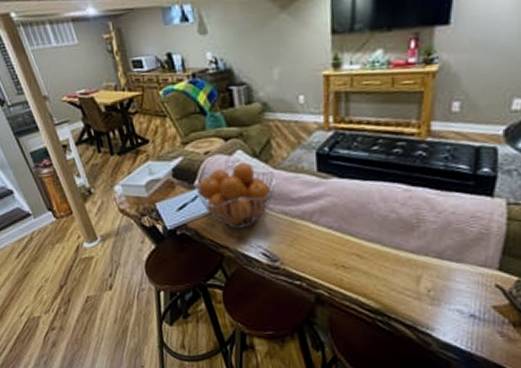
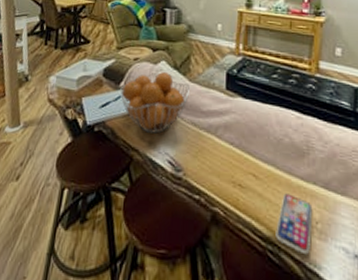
smartphone: none [384,268,425,320] -> present [275,193,313,255]

